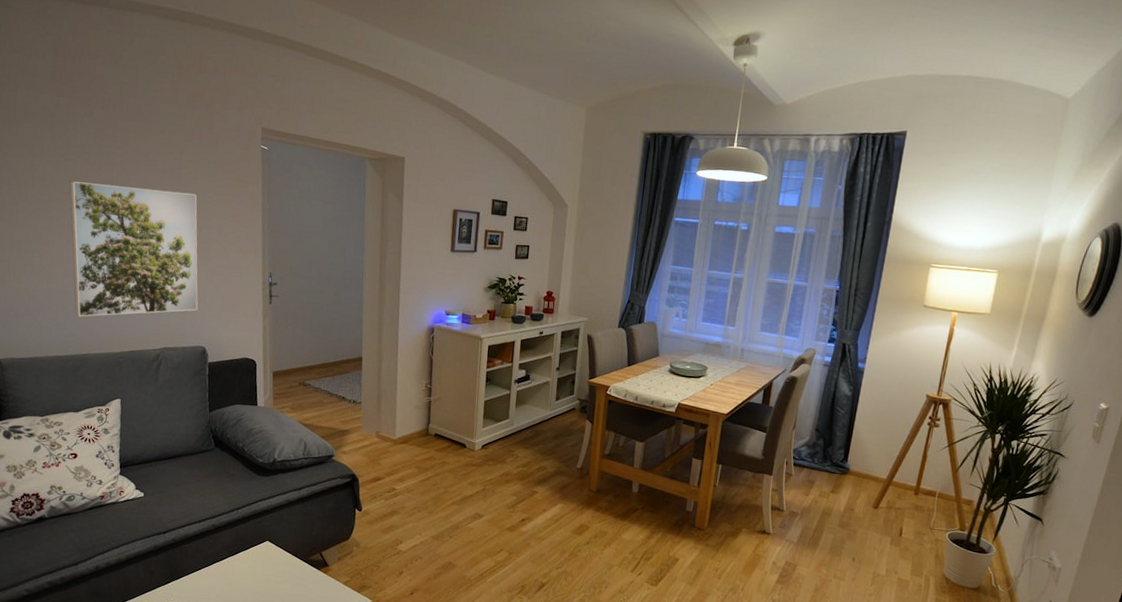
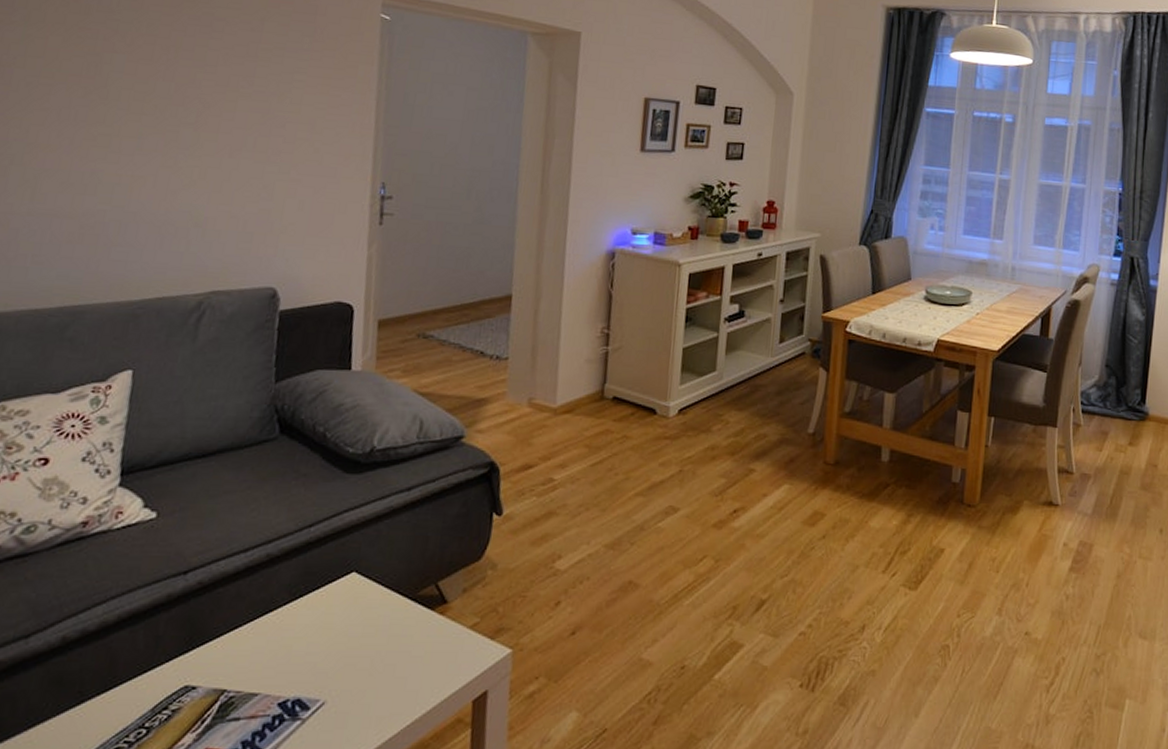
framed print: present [69,181,198,317] -> none [71,58,281,251]

